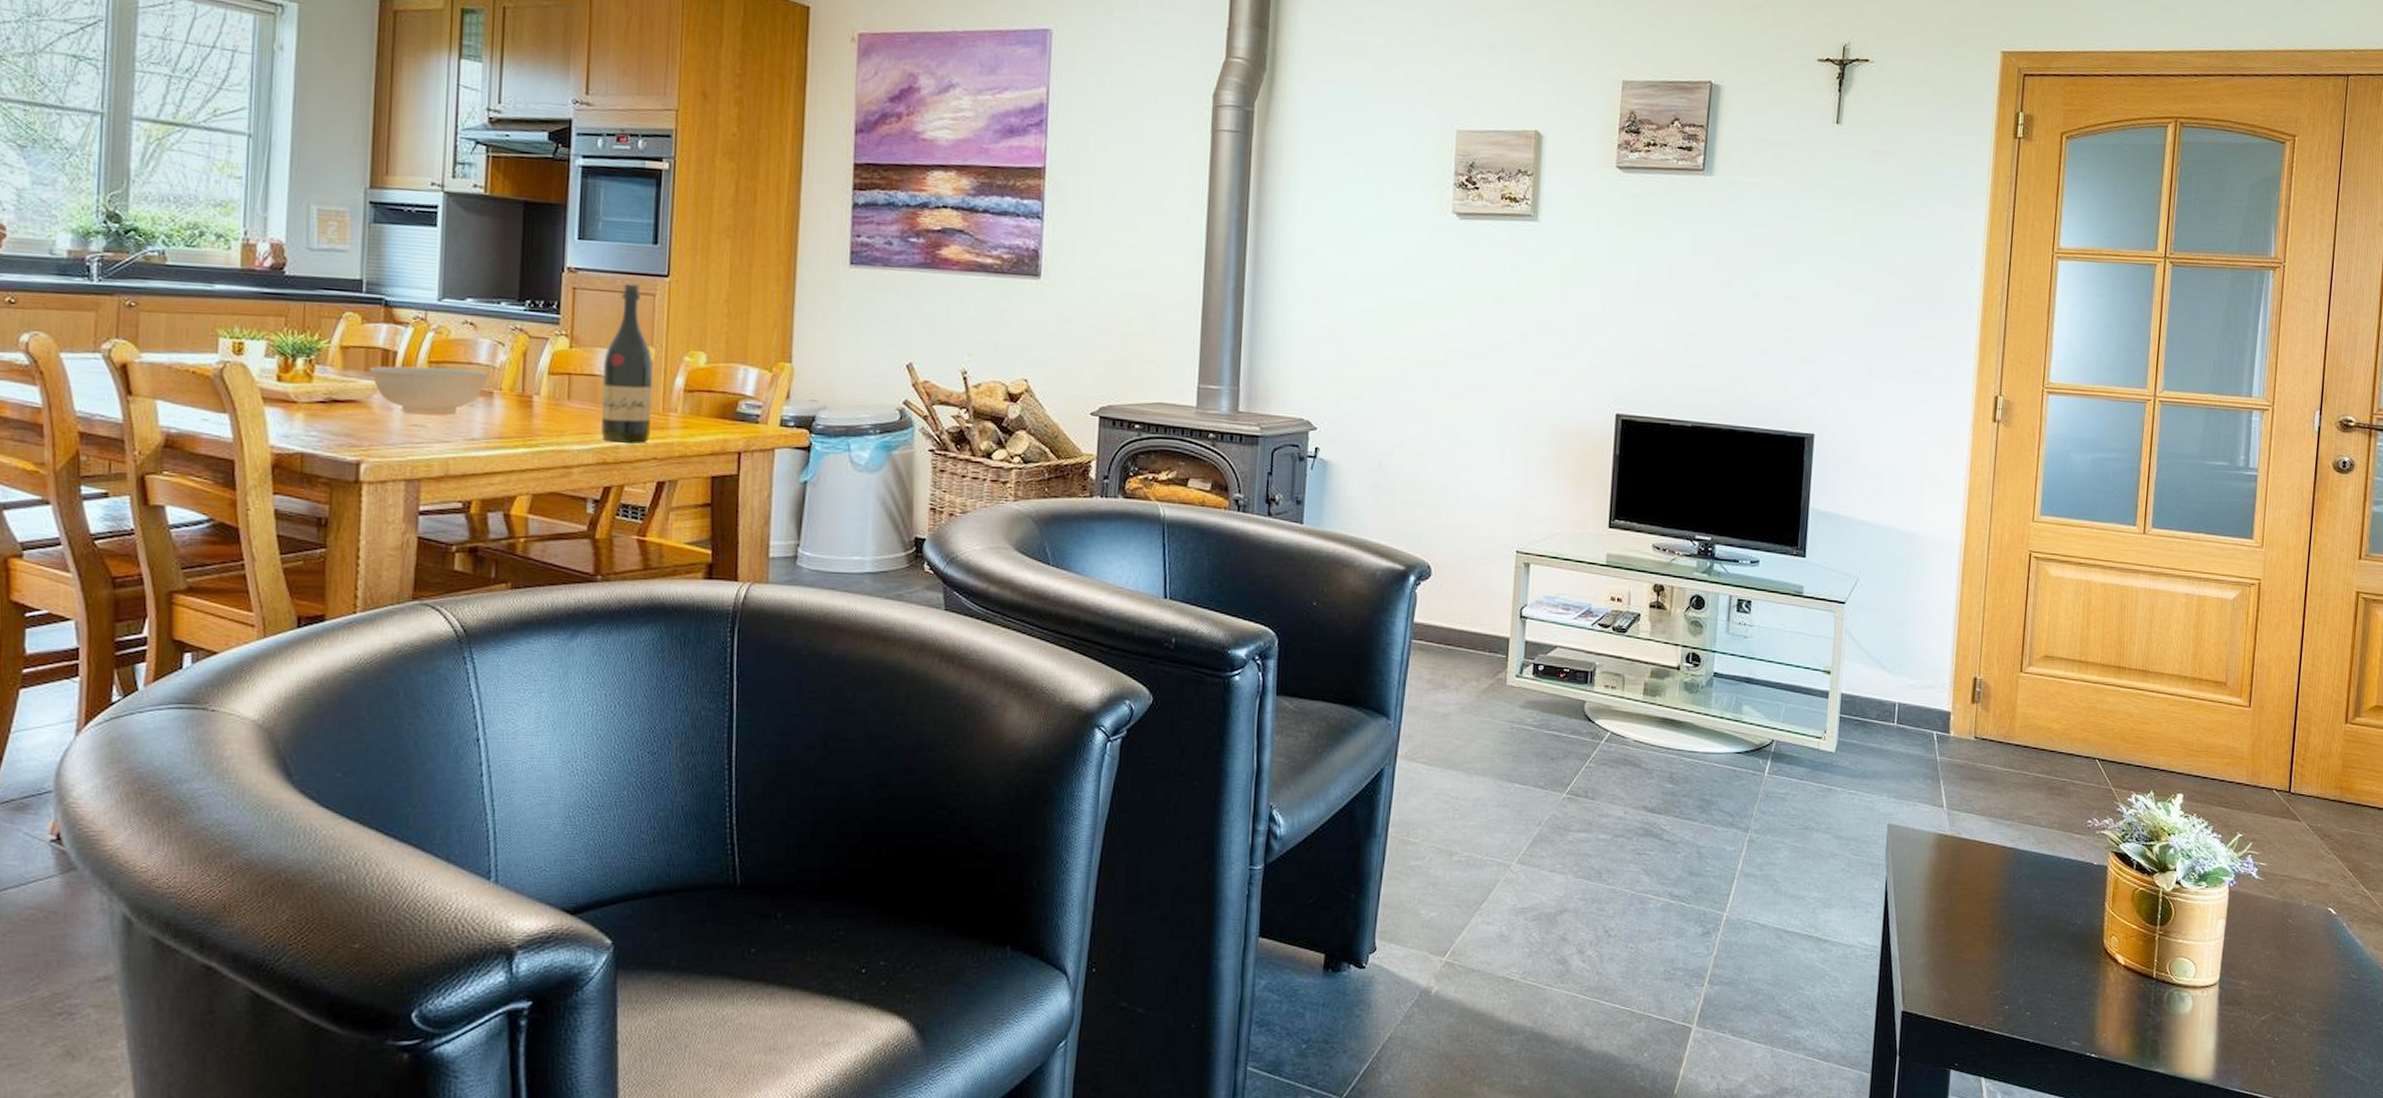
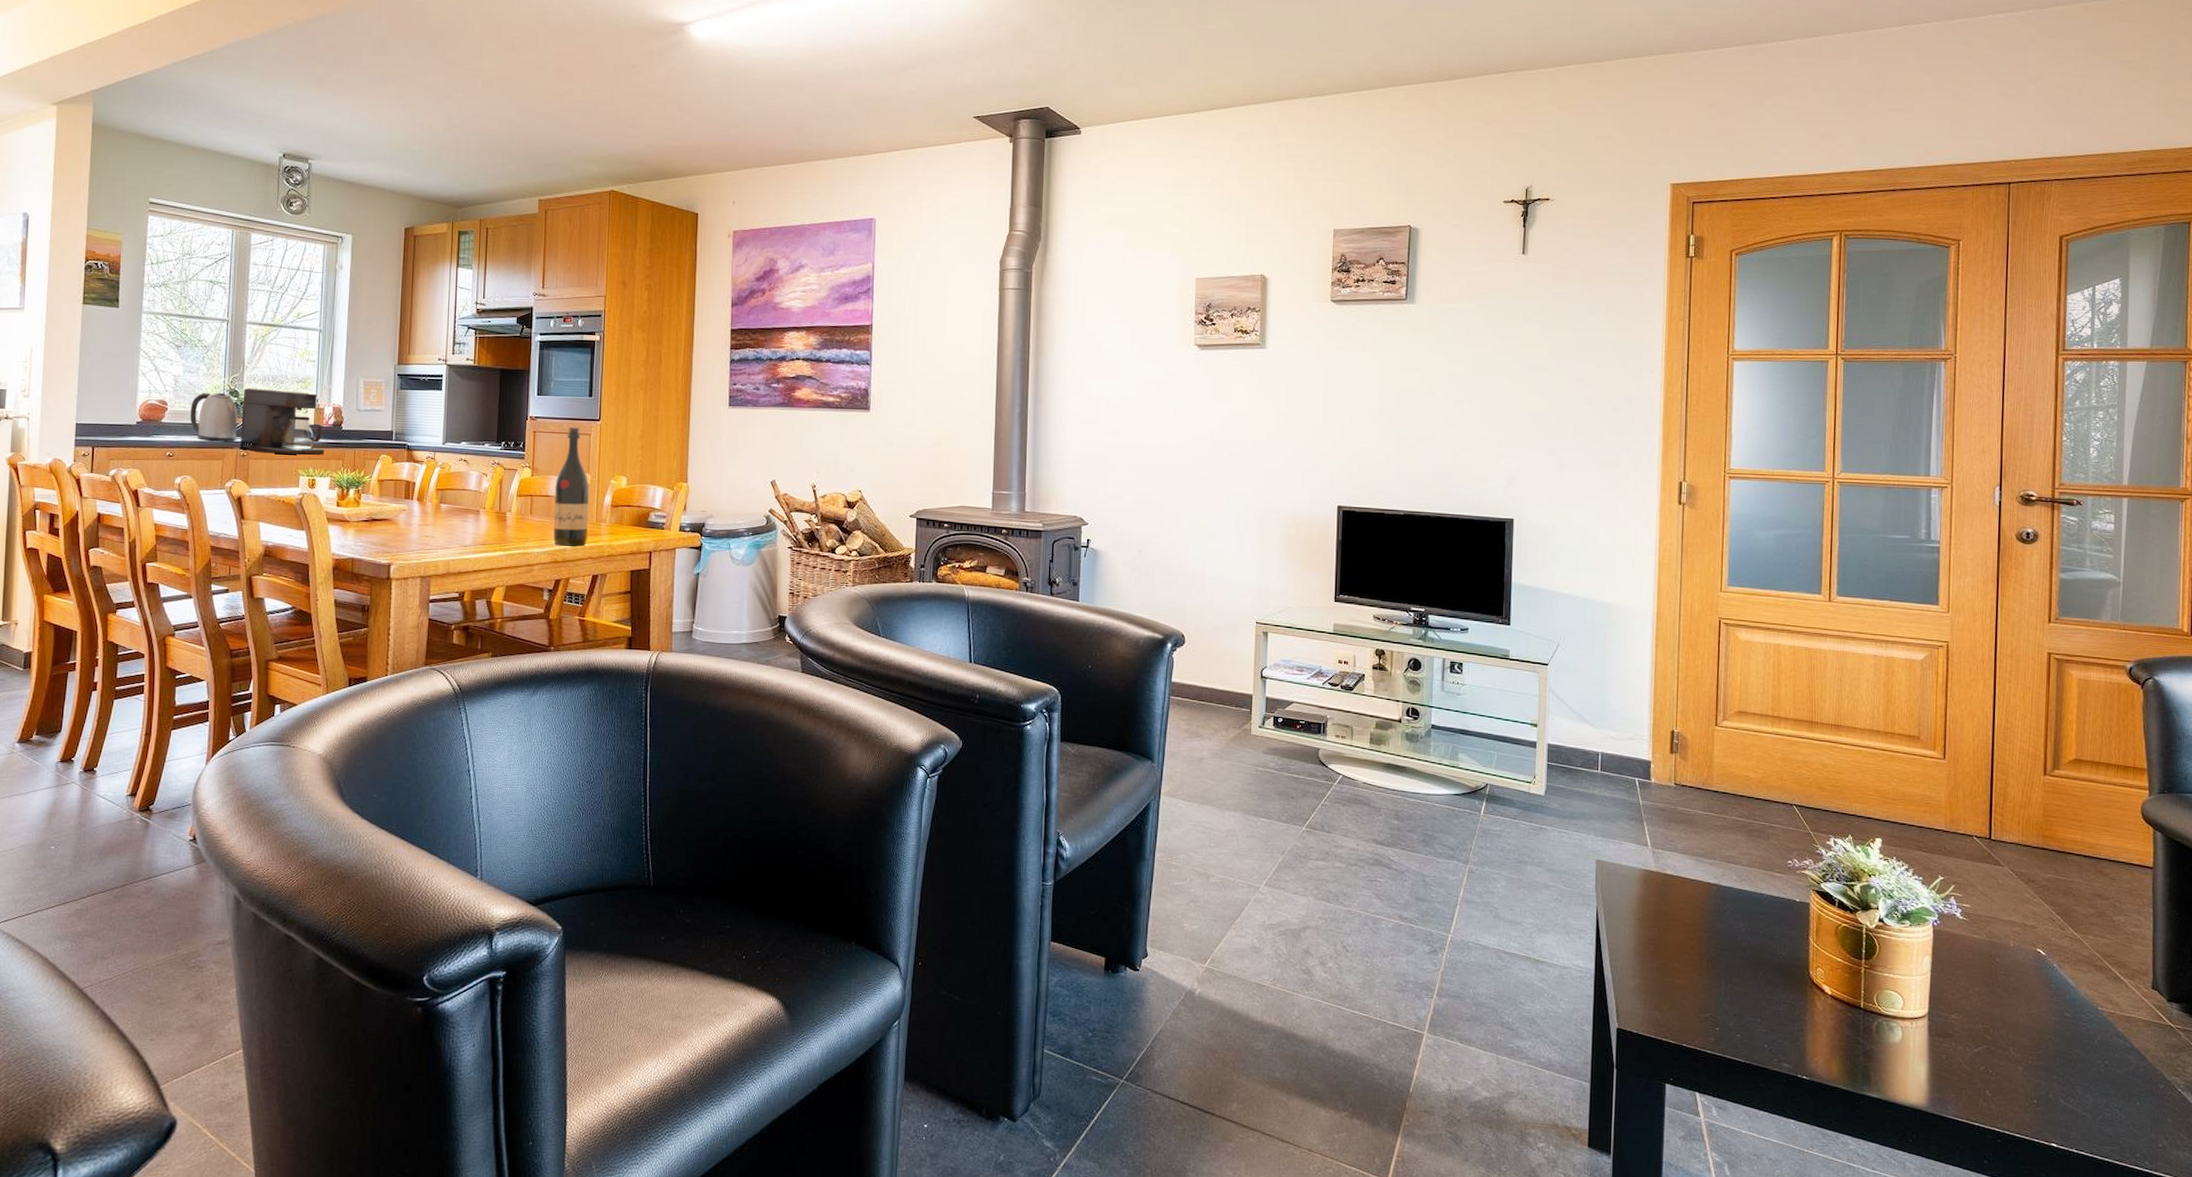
kettle: none [43,213,120,287] -> present [190,392,238,443]
coffee maker: none [123,210,257,309] -> present [239,388,324,456]
bowl: present [369,365,489,416] -> none [397,493,476,529]

